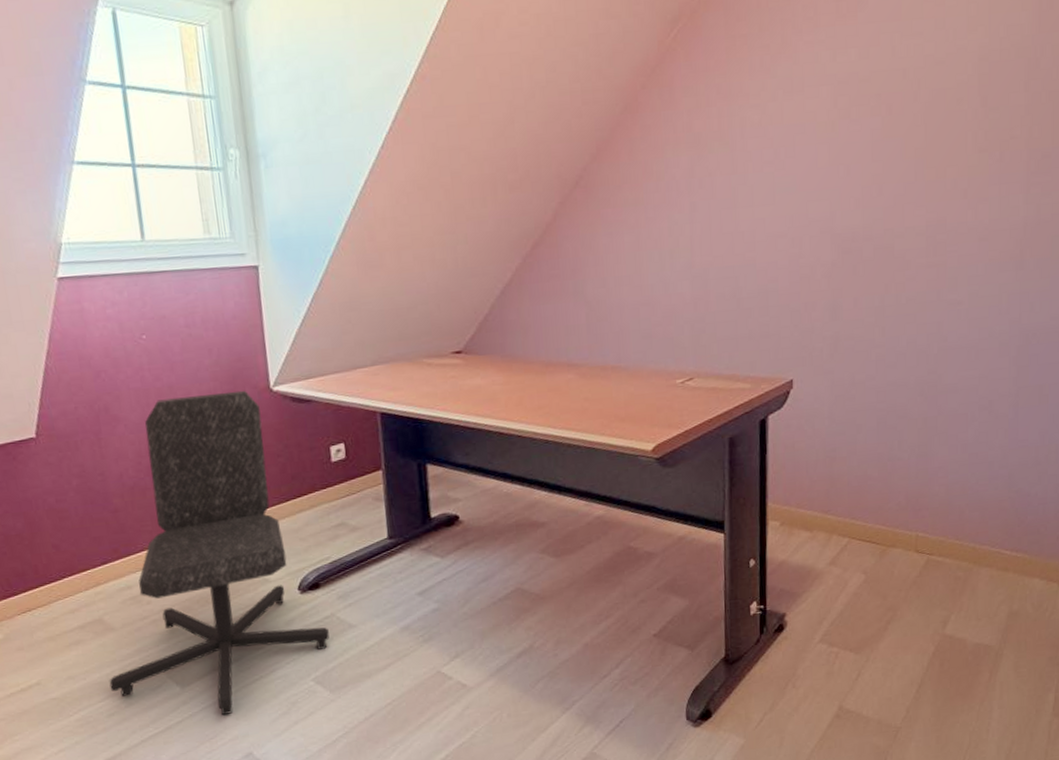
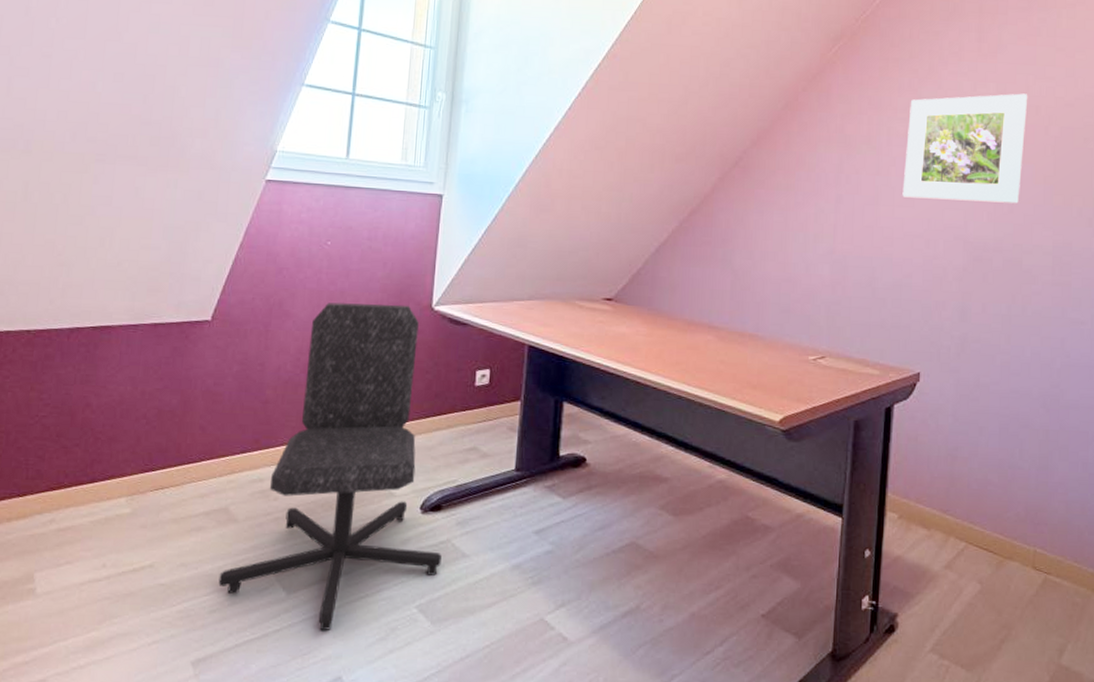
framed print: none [761,56,894,195] -> present [902,93,1028,204]

